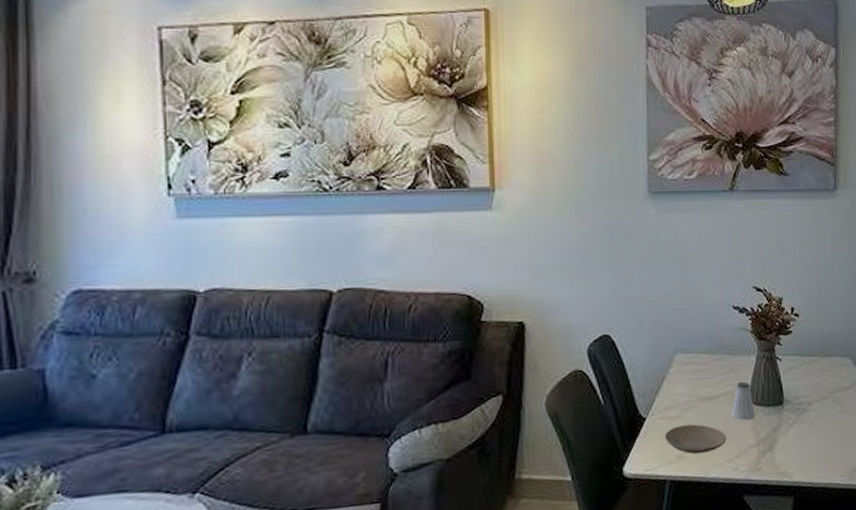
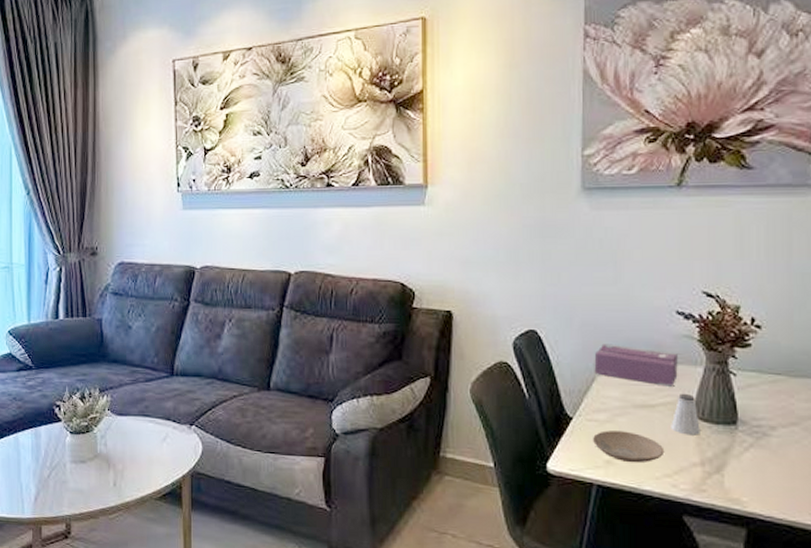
tissue box: none [664,341,736,377] -> present [594,343,678,387]

